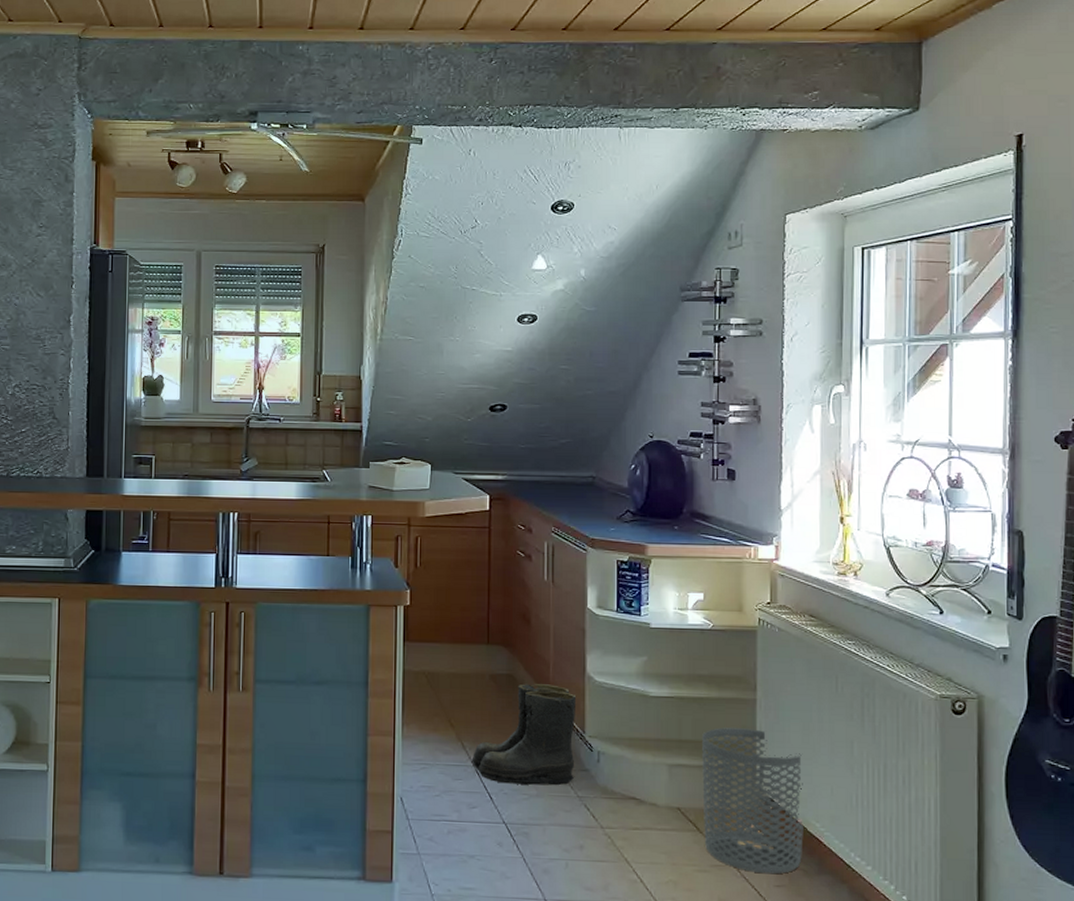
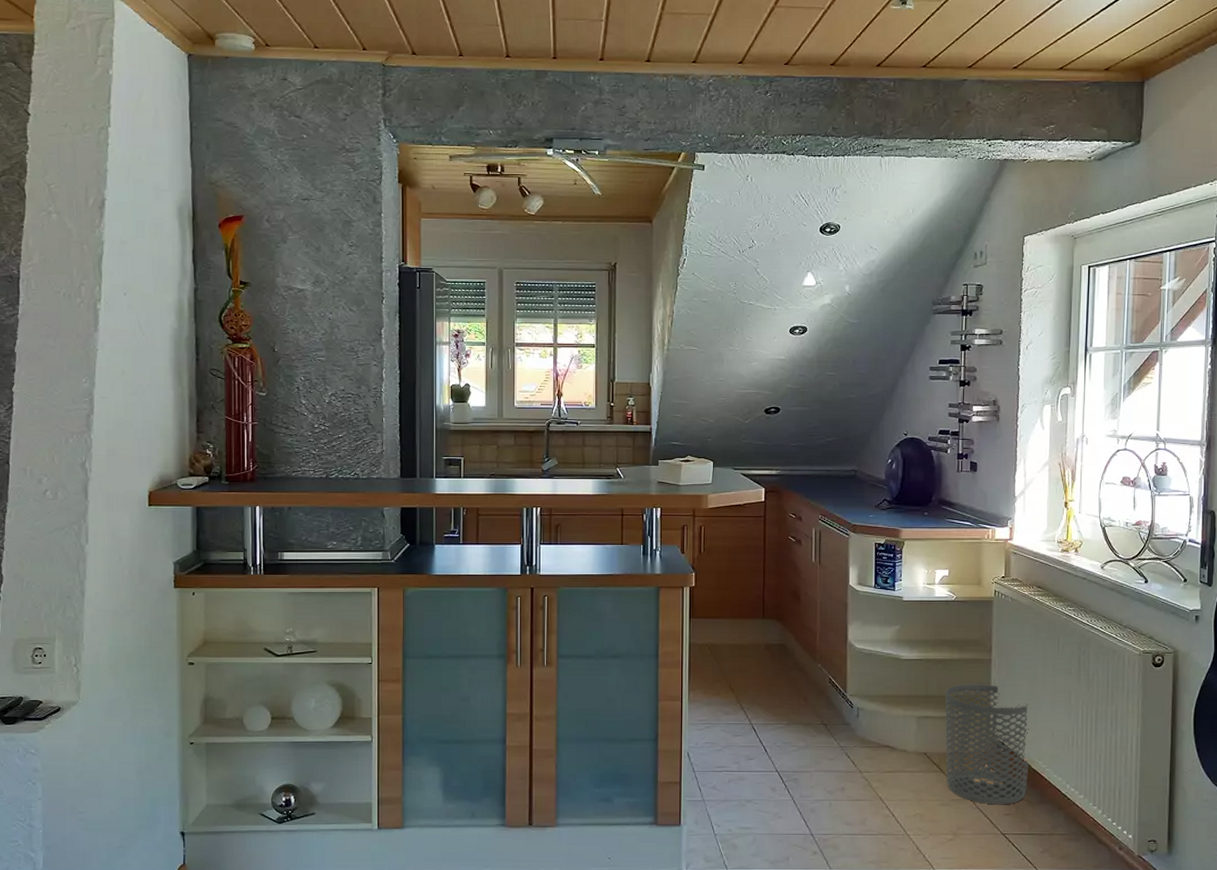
boots: present [471,684,577,785] -> none [749,652,840,738]

